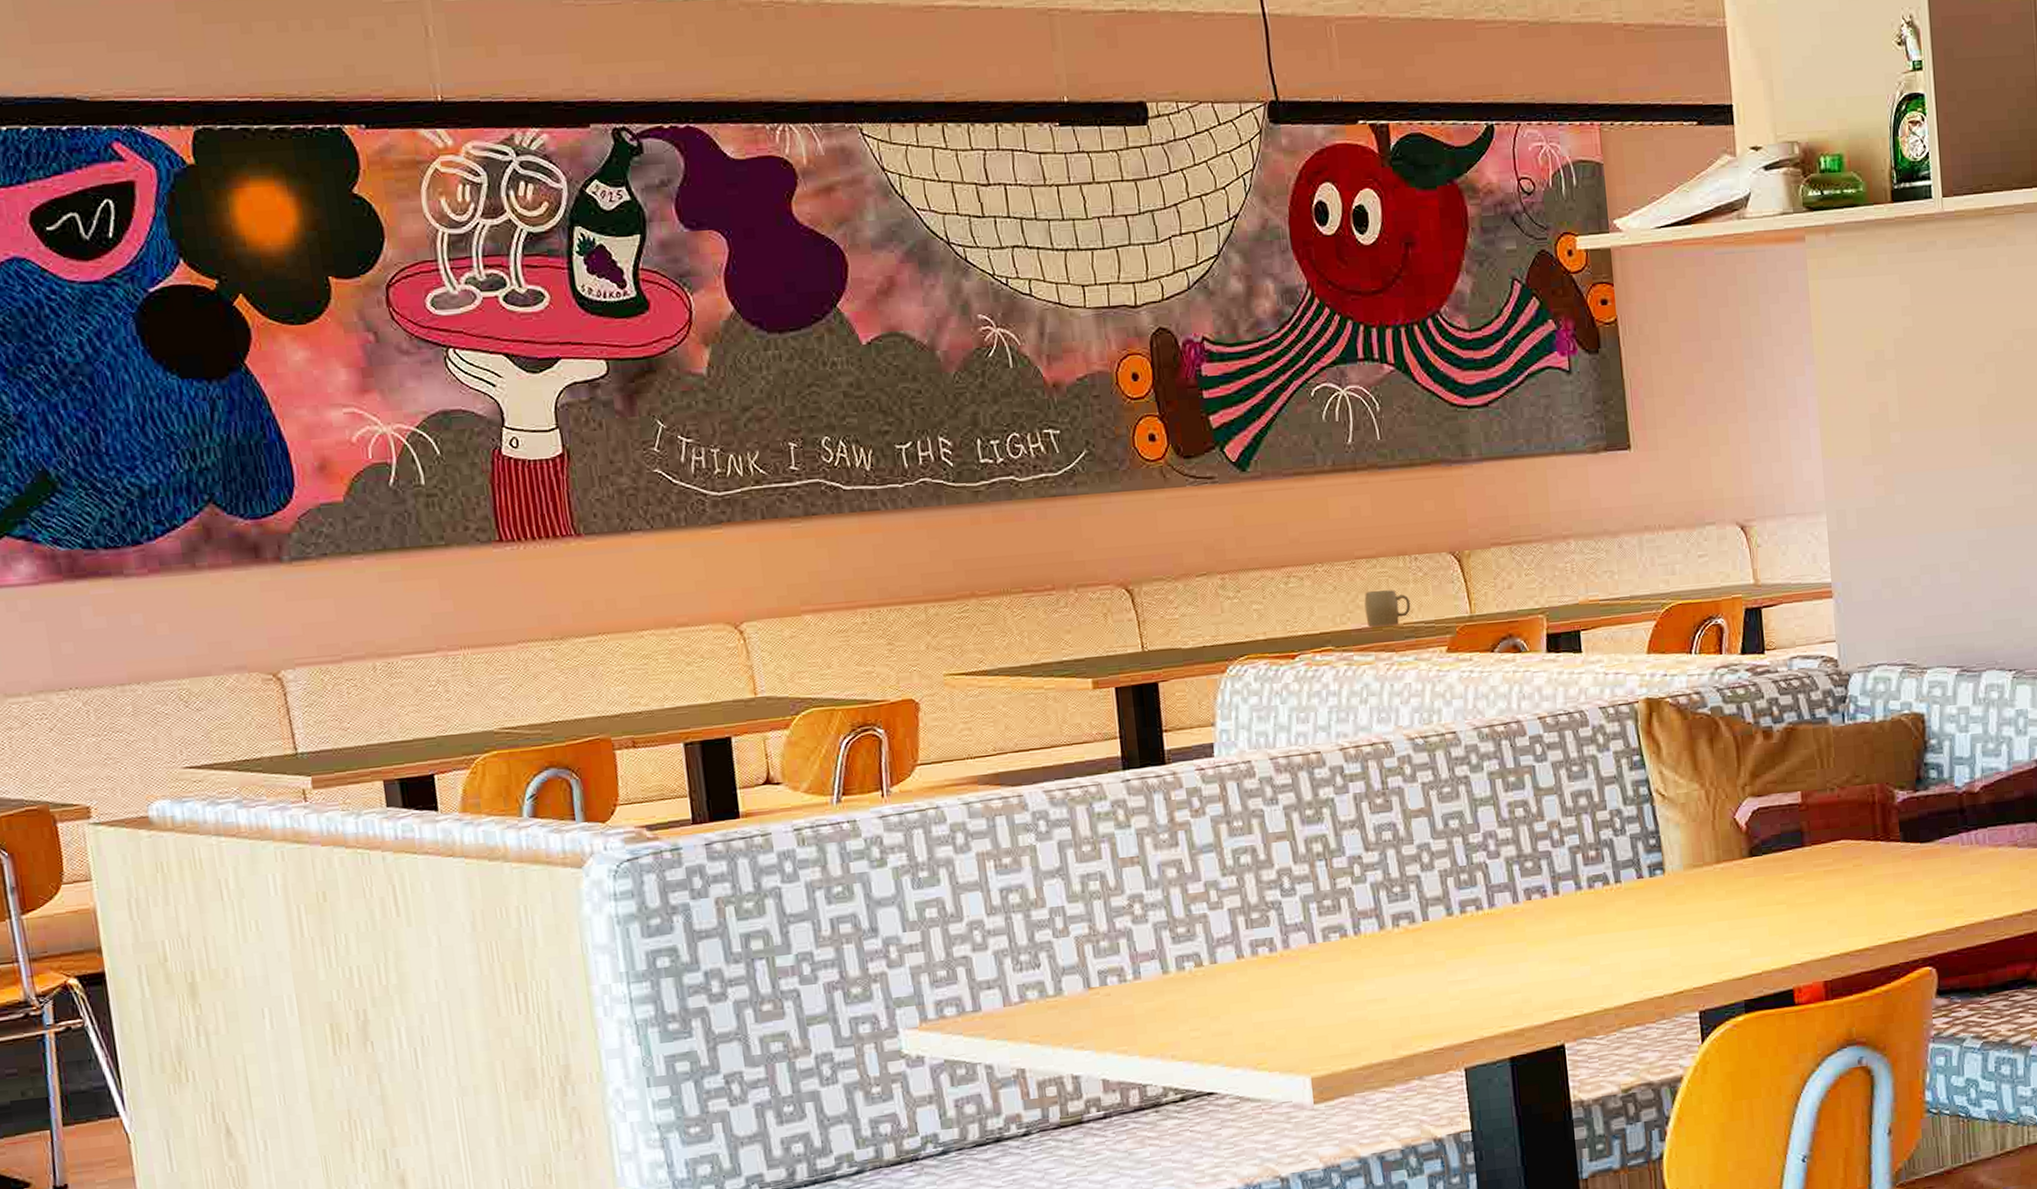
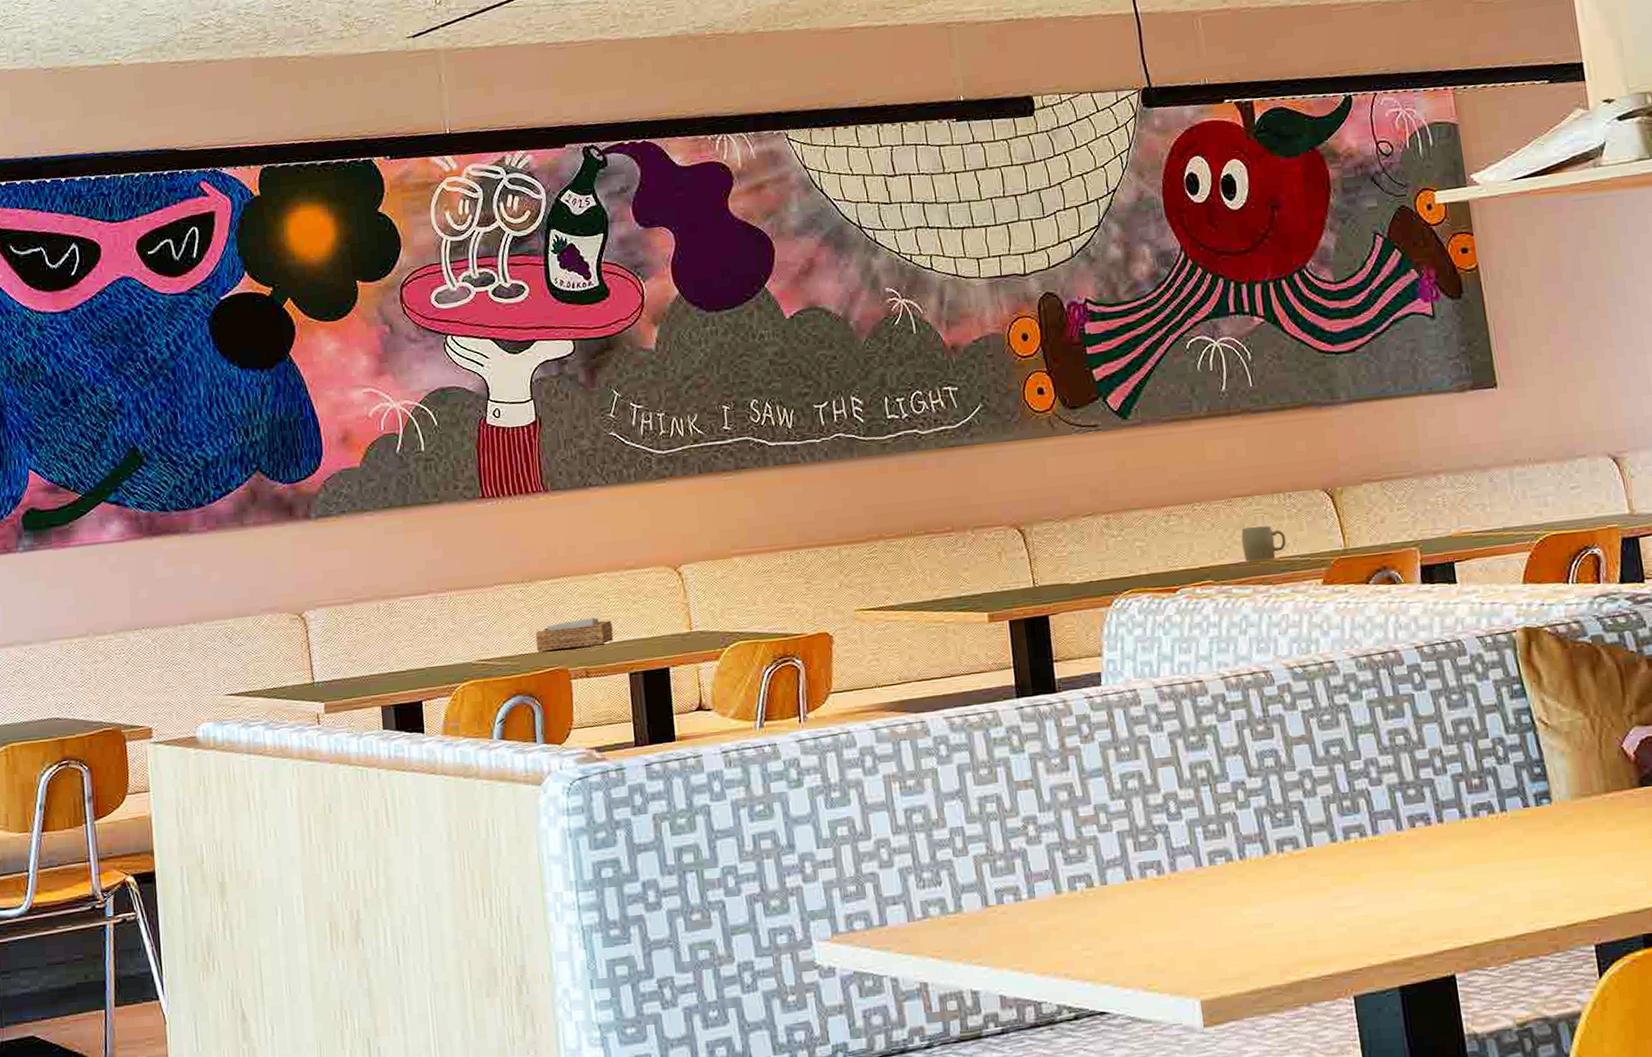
napkin holder: none [570,680,664,720] -> present [535,617,614,652]

